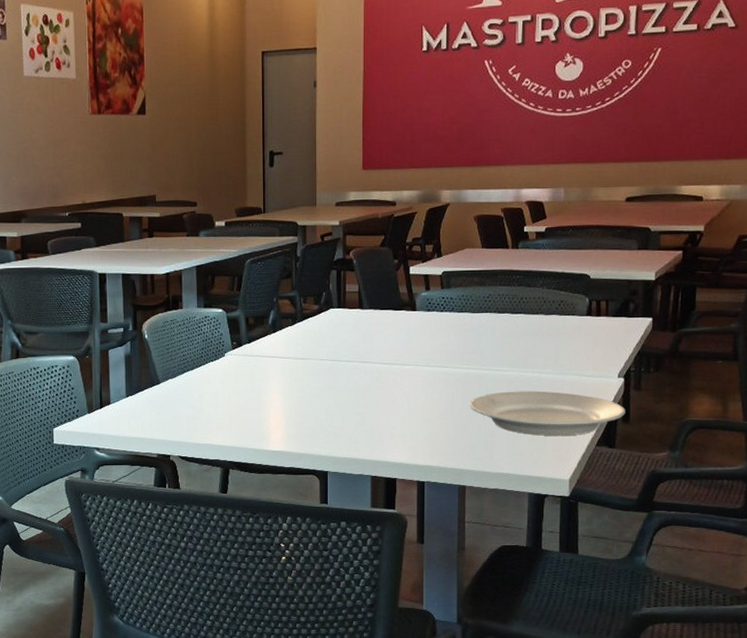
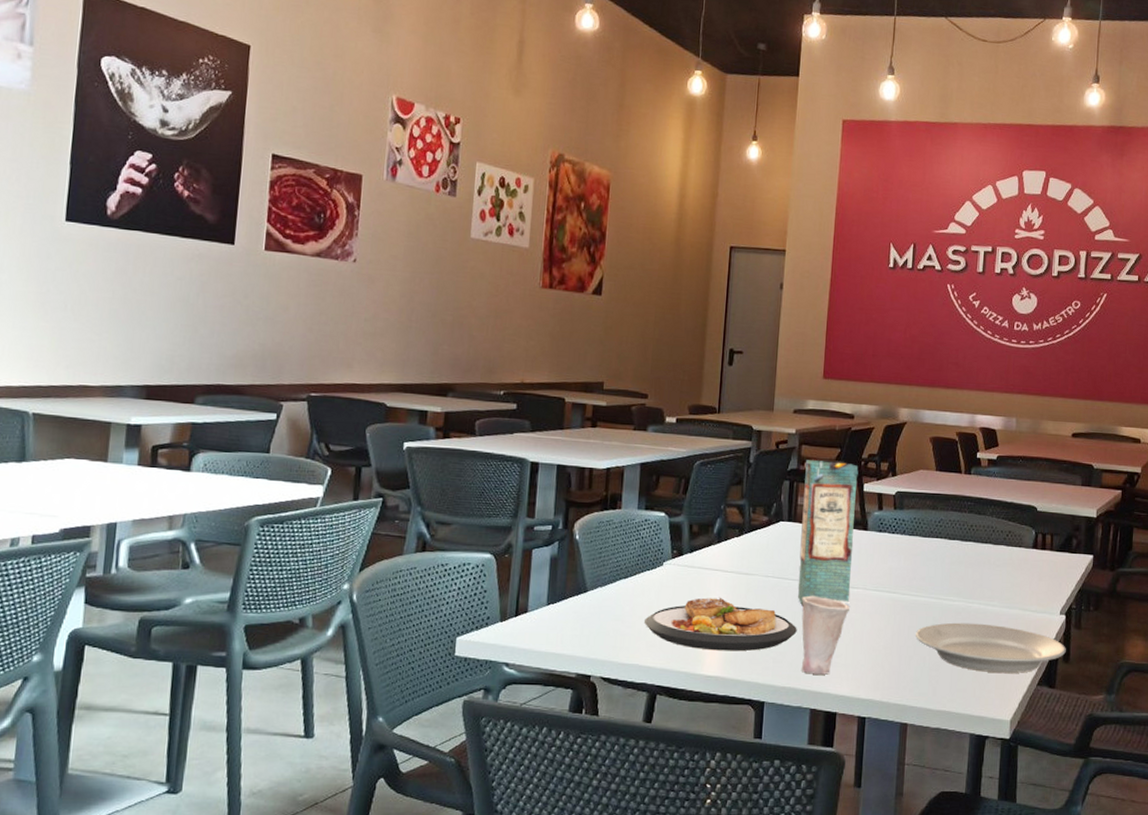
plate: none [213,381,354,429] -> present [644,597,797,652]
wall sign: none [350,248,404,385] -> present [797,460,859,606]
cup: none [356,374,404,445] -> present [801,595,851,675]

